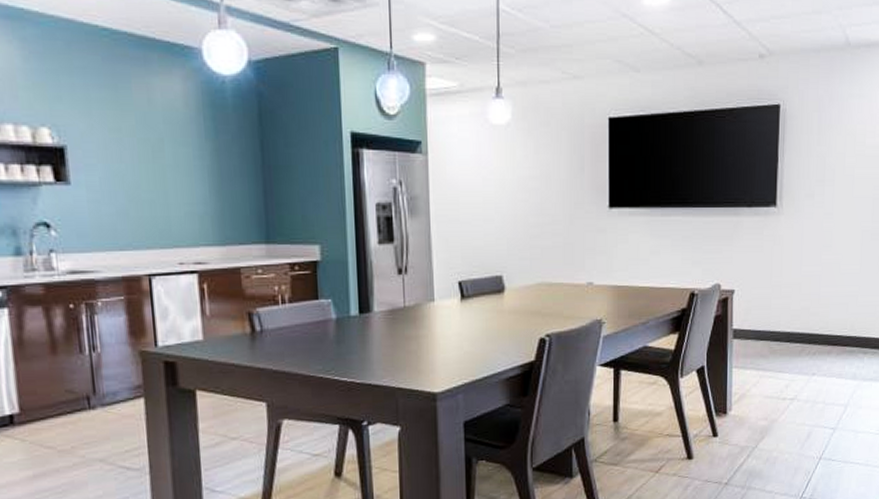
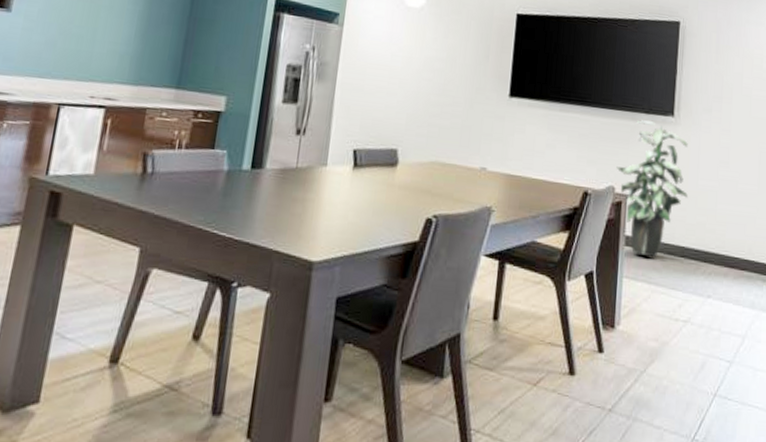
indoor plant: none [721,214,792,346] -> present [616,120,688,258]

